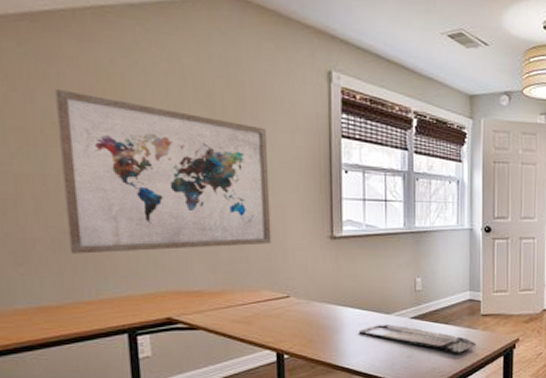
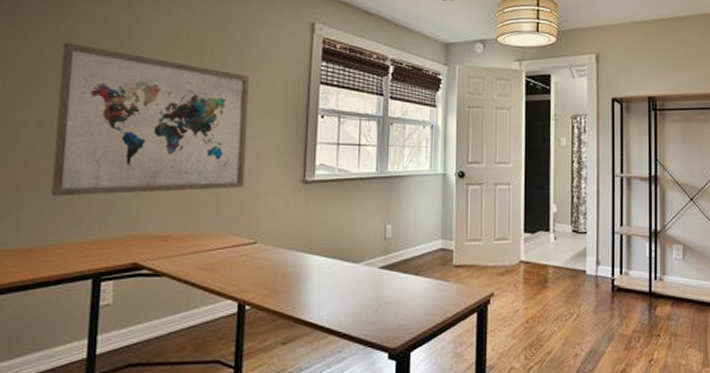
keyboard: present [359,325,477,353] -> none [325,275,448,308]

